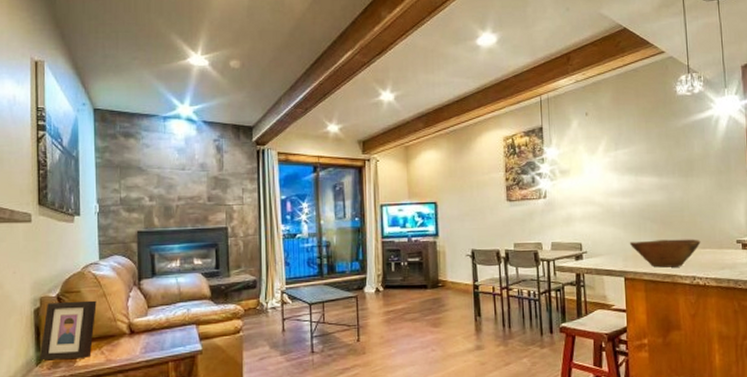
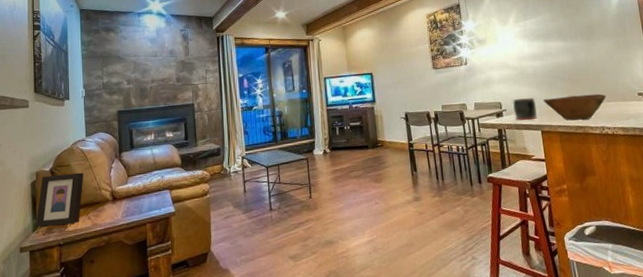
mug: none [594,240,622,265] -> present [512,98,537,121]

